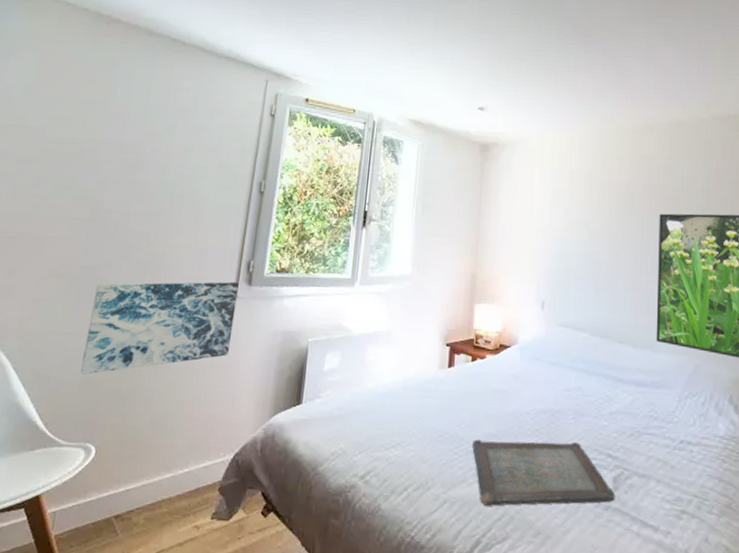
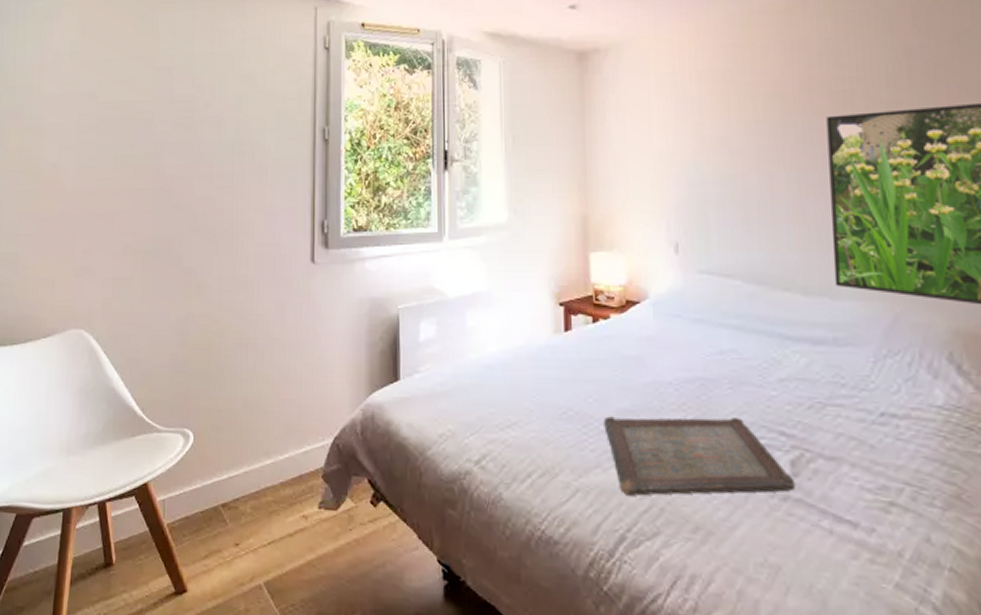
wall art: present [80,281,239,375] -> none [168,245,315,356]

